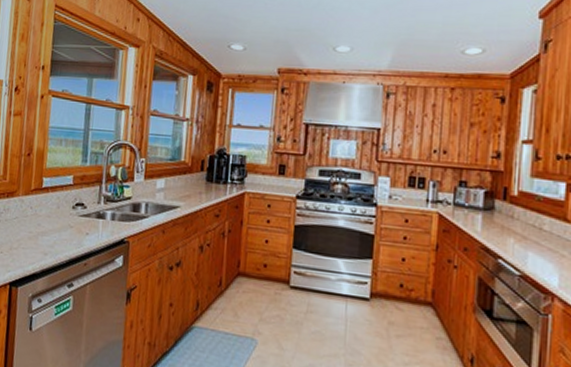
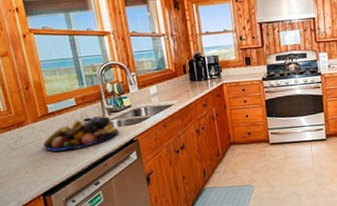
fruit bowl: none [26,202,111,237] -> present [43,116,119,152]

